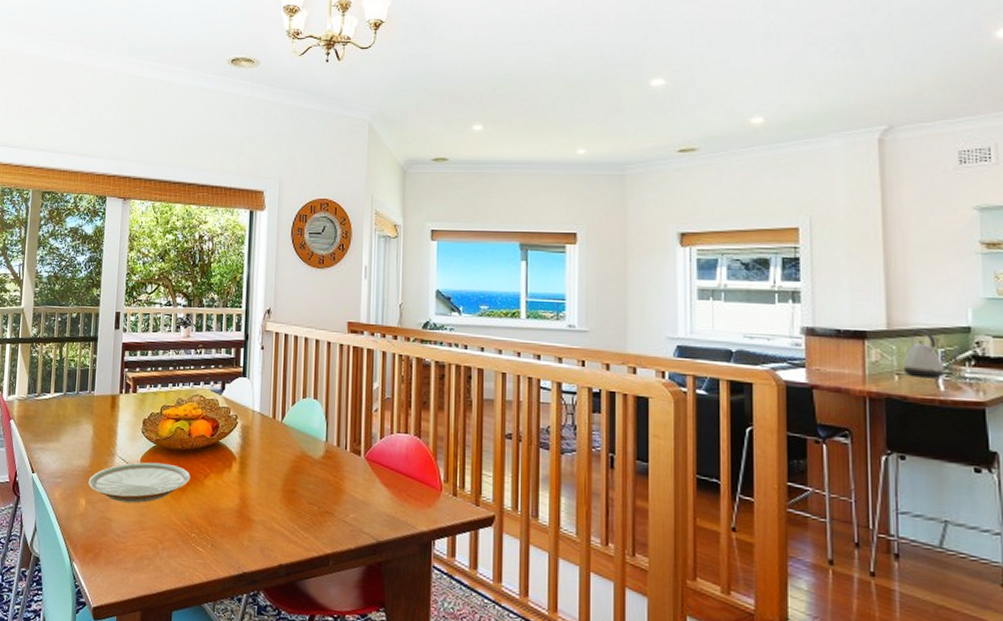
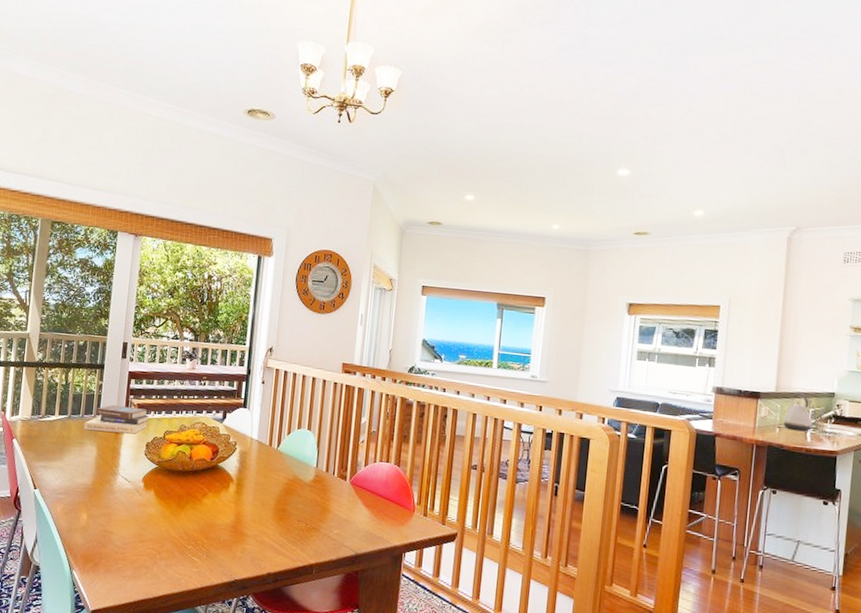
books: none [79,379,145,411] -> present [84,404,150,434]
plate: present [88,462,191,503] -> none [90,481,190,518]

